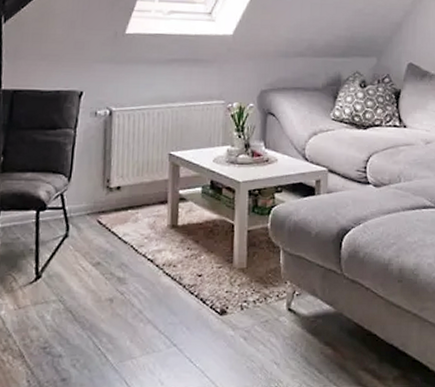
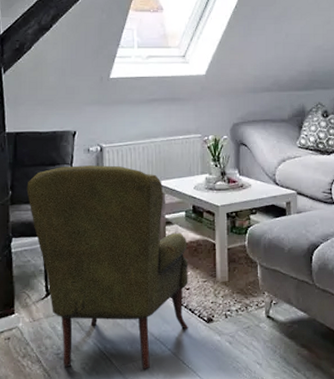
armchair: none [21,130,203,368] -> present [26,165,189,369]

